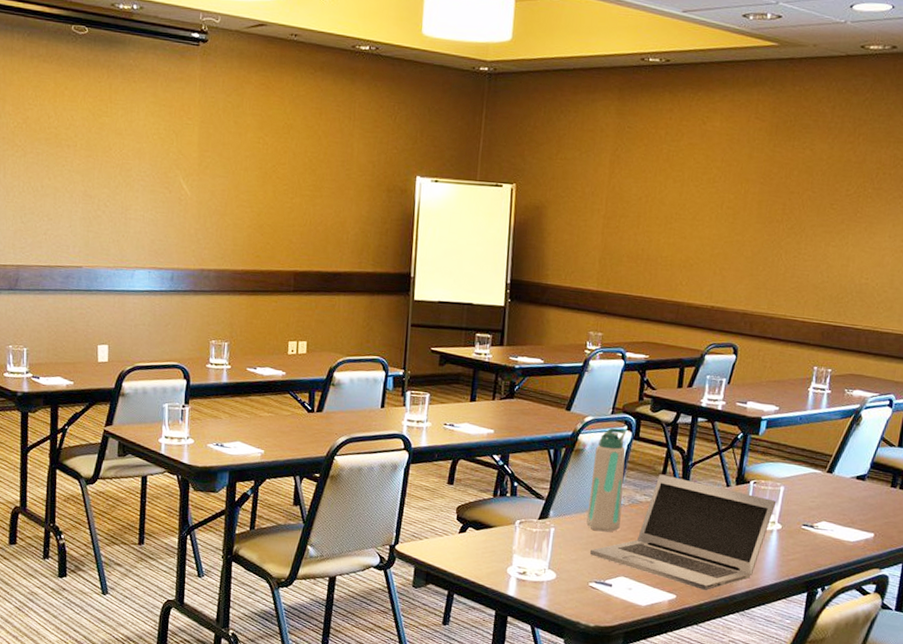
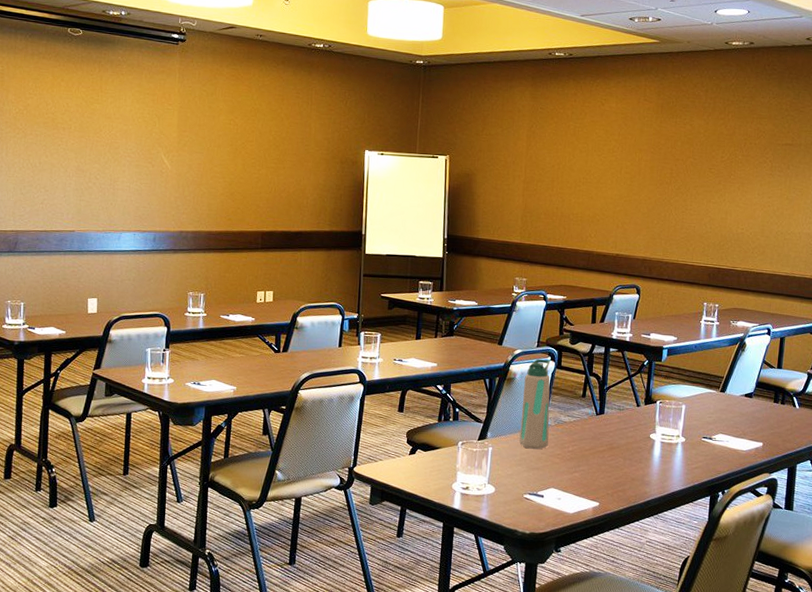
laptop: present [590,474,777,591] -> none [524,397,680,498]

